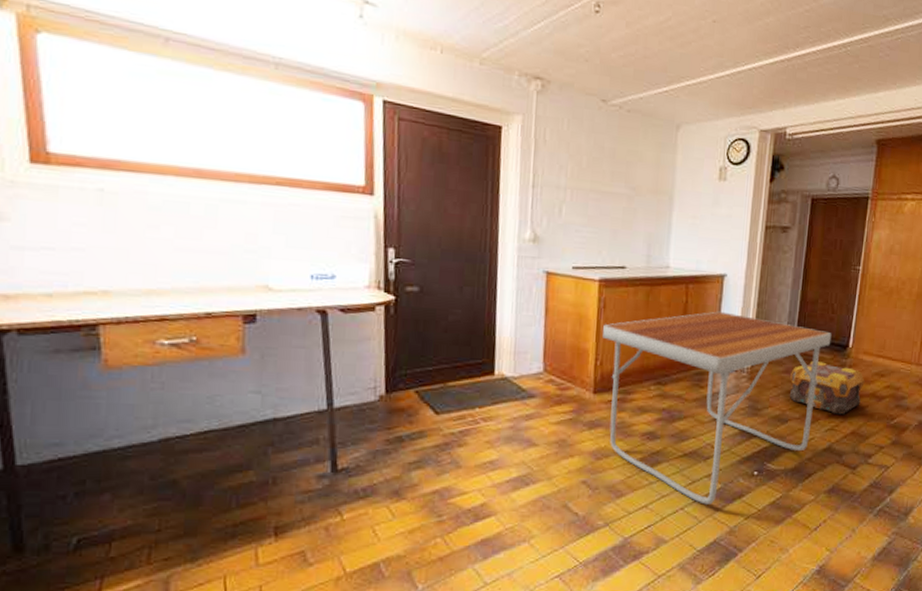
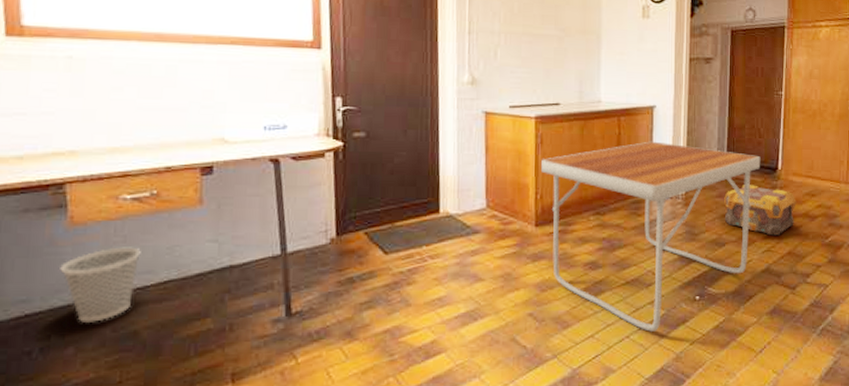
wastebasket: none [94,393,180,469] -> present [60,247,141,323]

